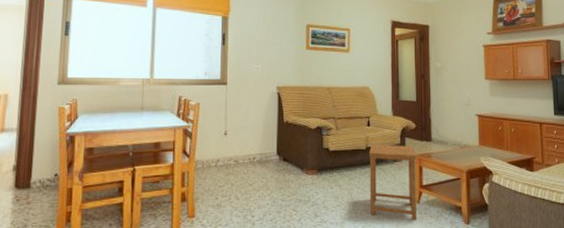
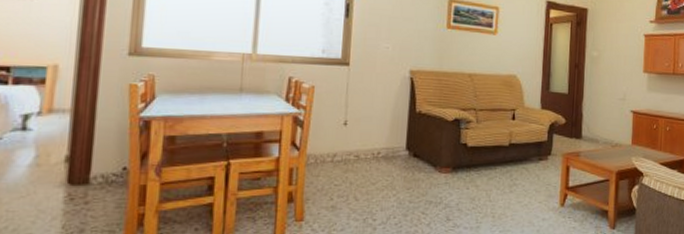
side table: present [369,144,417,219] -> none [510,139,565,224]

